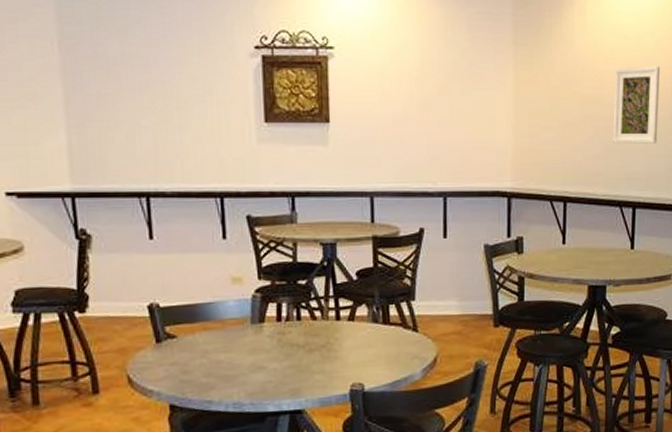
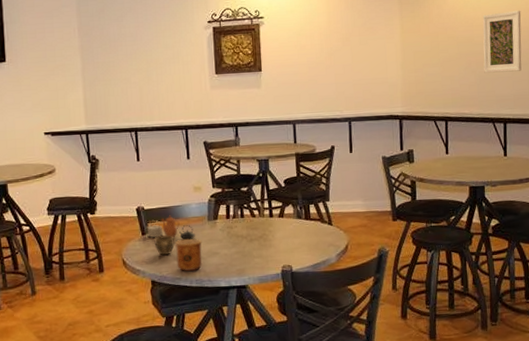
teapot: none [163,315,233,349] -> present [146,215,195,240]
cup: none [174,343,203,371] -> present [154,235,175,256]
cup: none [205,347,243,392] -> present [175,238,203,271]

